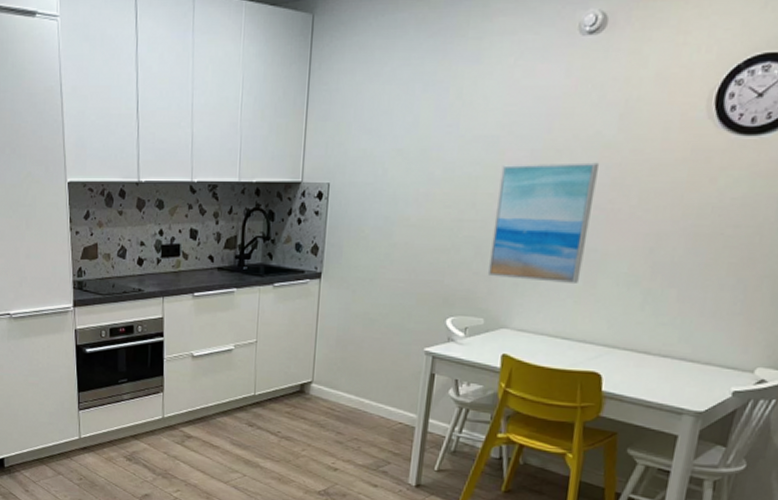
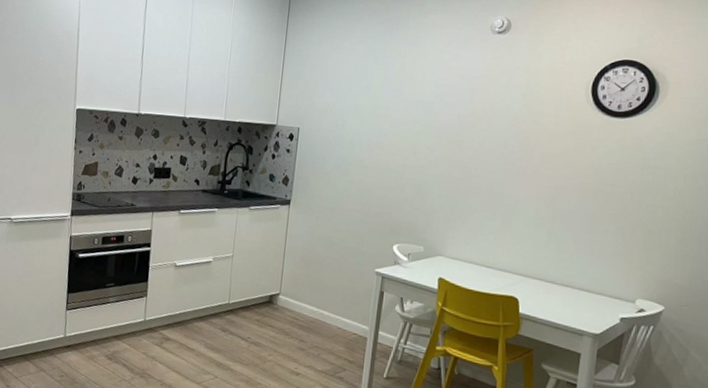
wall art: present [487,162,599,283] -> none [426,125,509,222]

